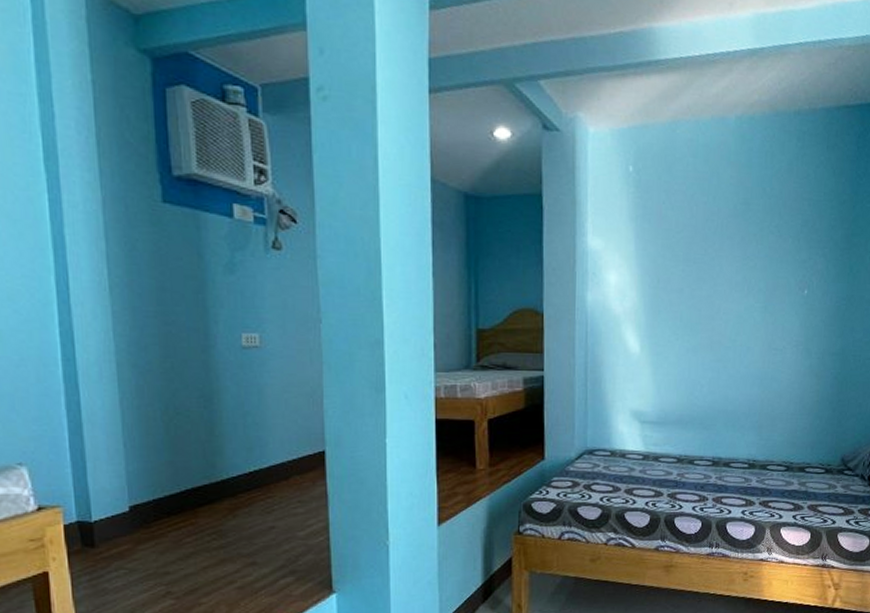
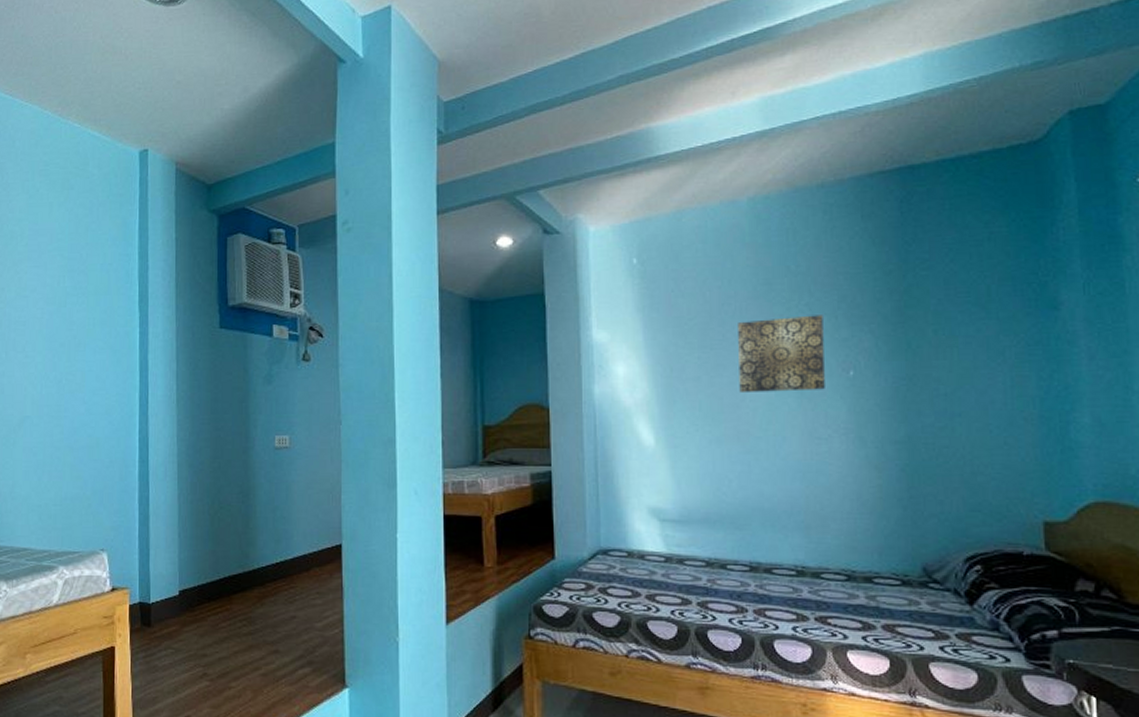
wall art: none [715,236,789,307] -> present [738,315,825,394]

